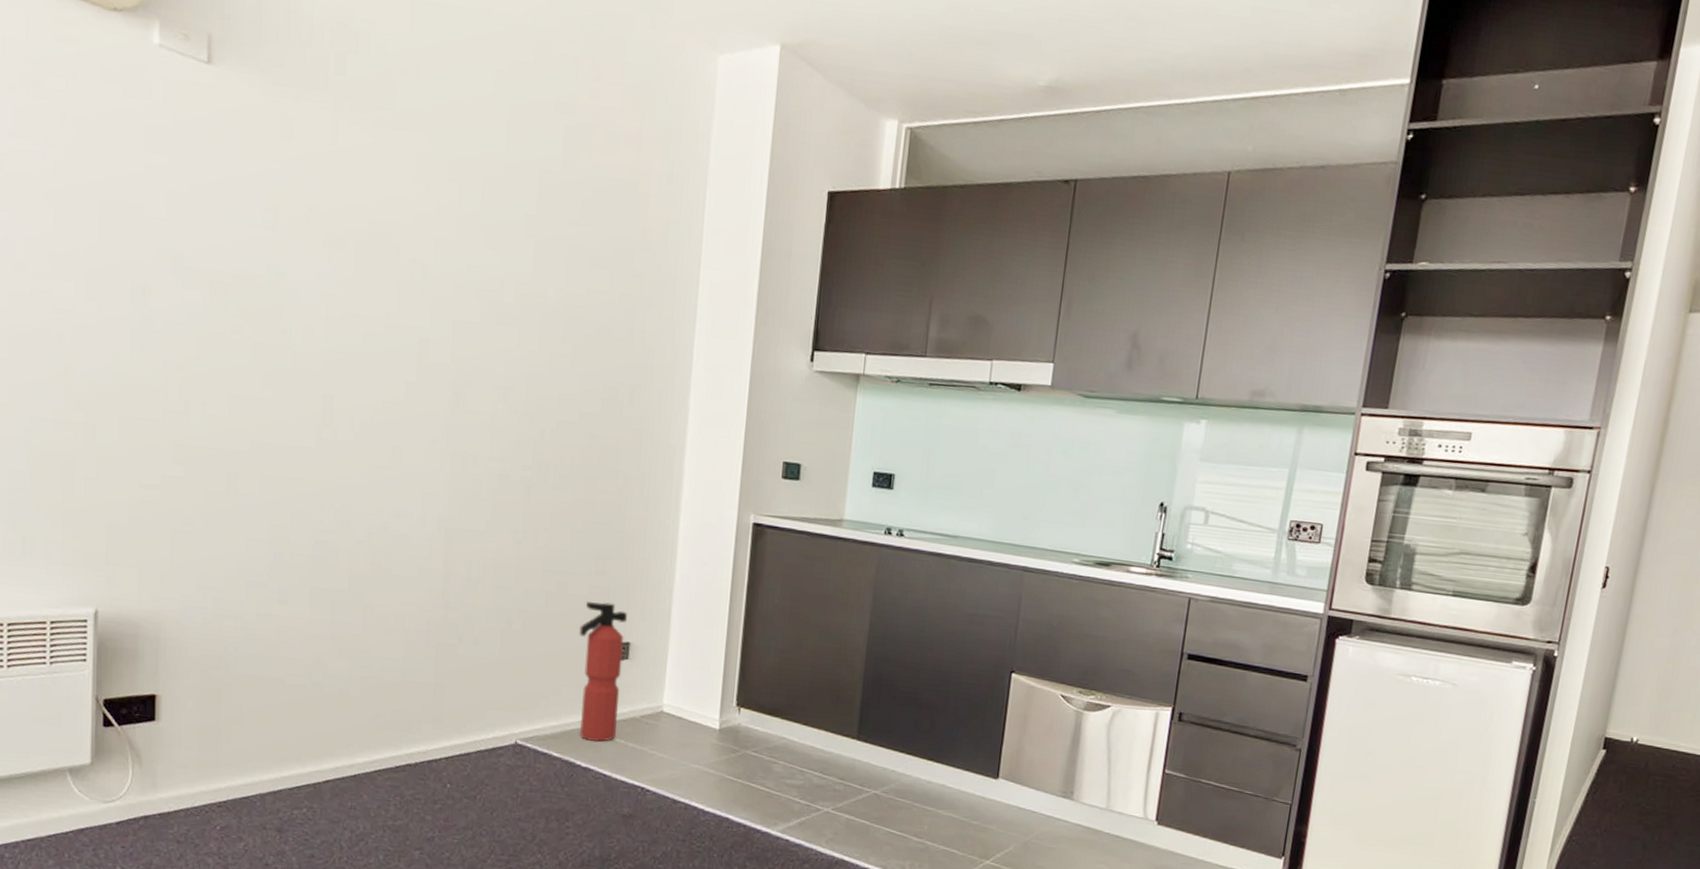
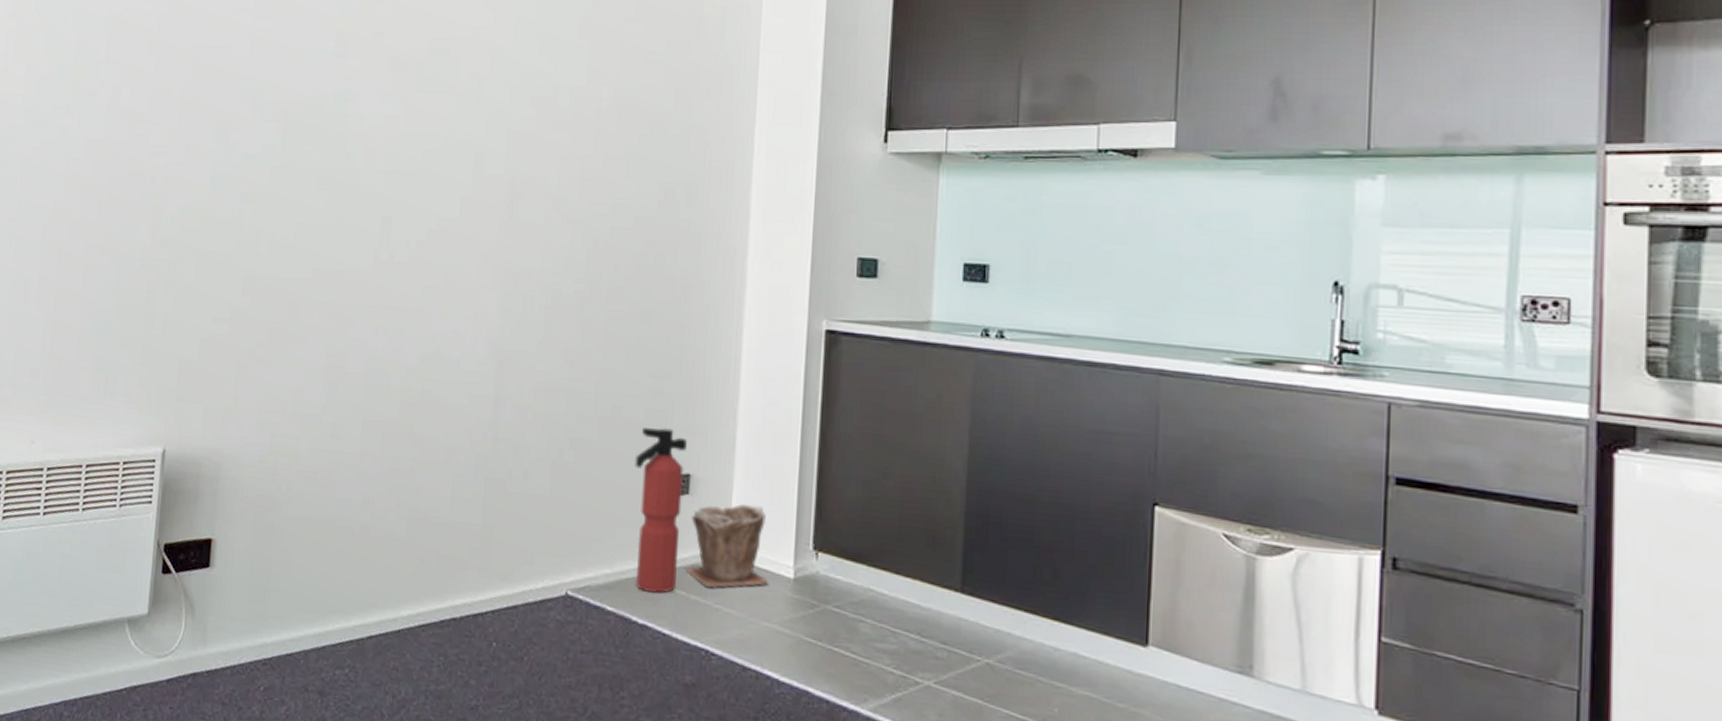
plant pot: none [624,668,697,737] -> present [685,504,768,588]

